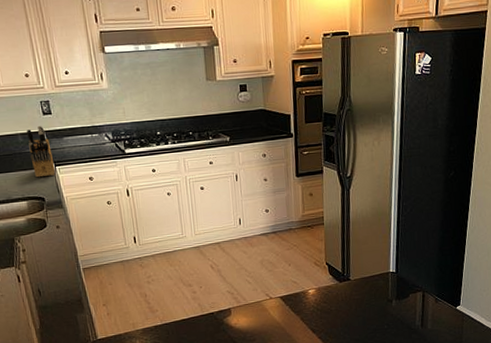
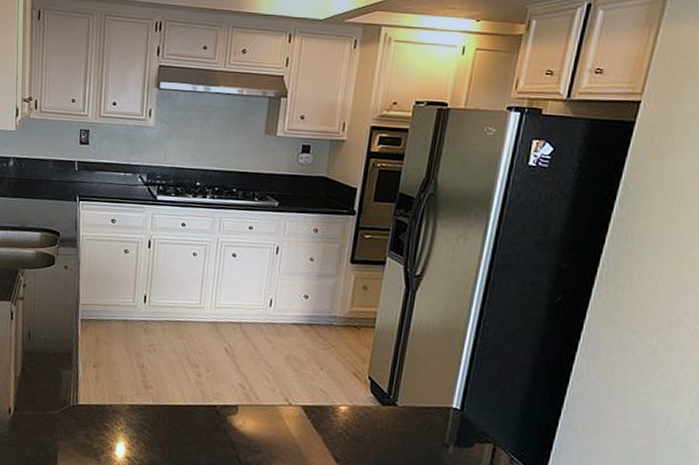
knife block: present [27,125,56,178] -> none [56,154,80,210]

